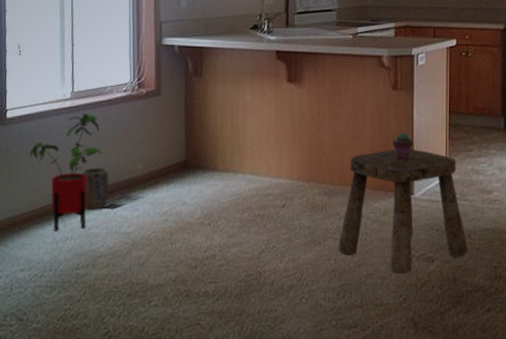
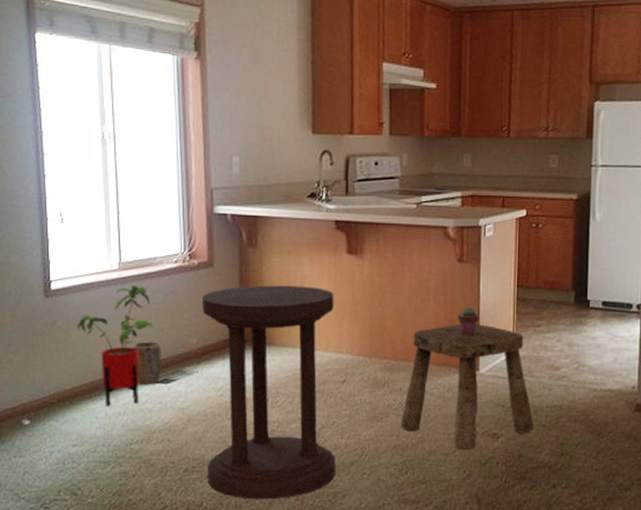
side table: none [149,112,275,324] -> present [202,285,336,500]

